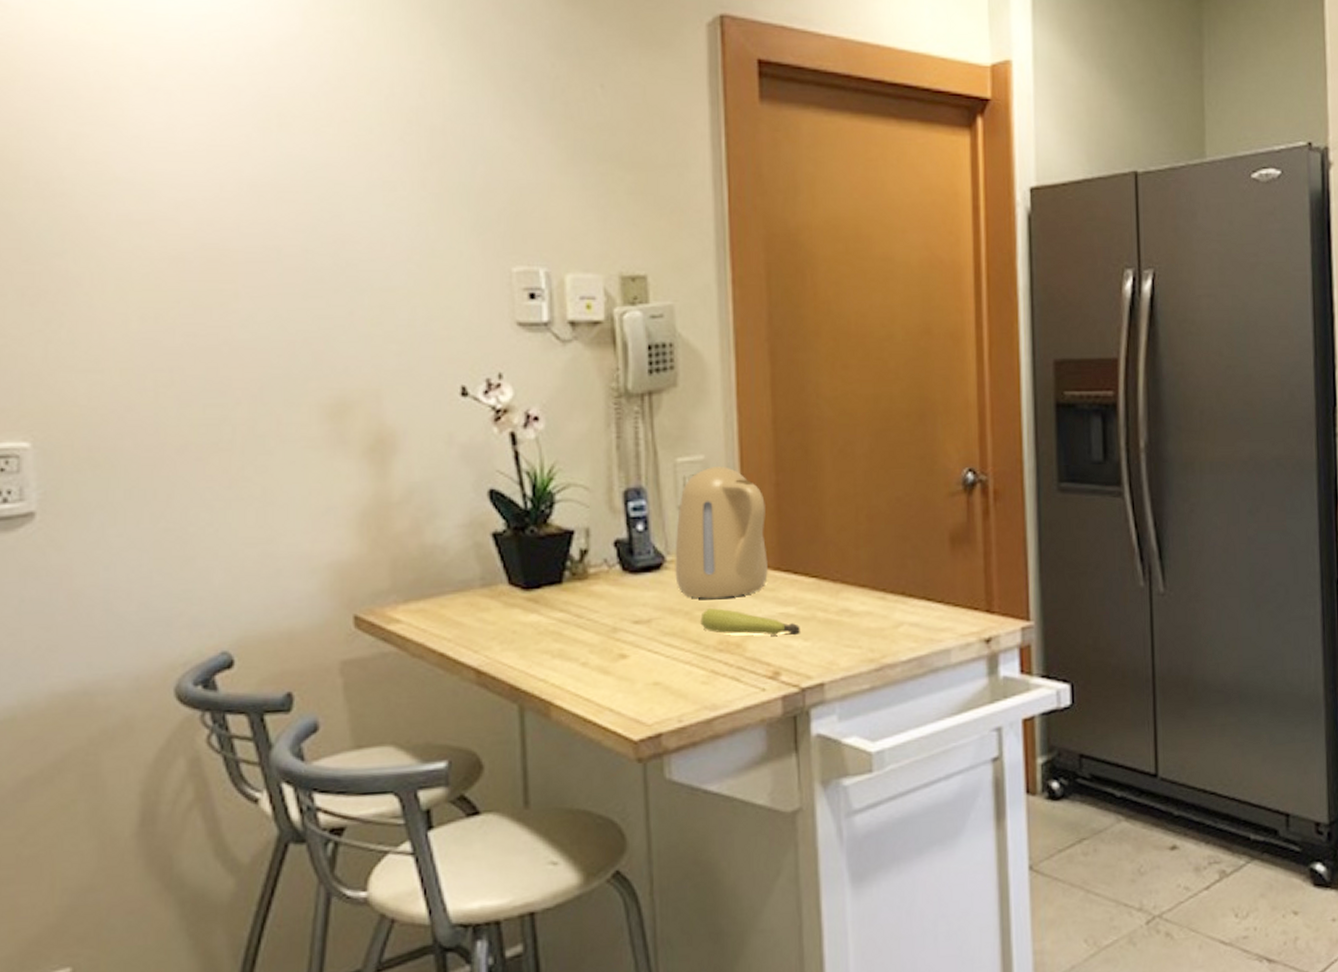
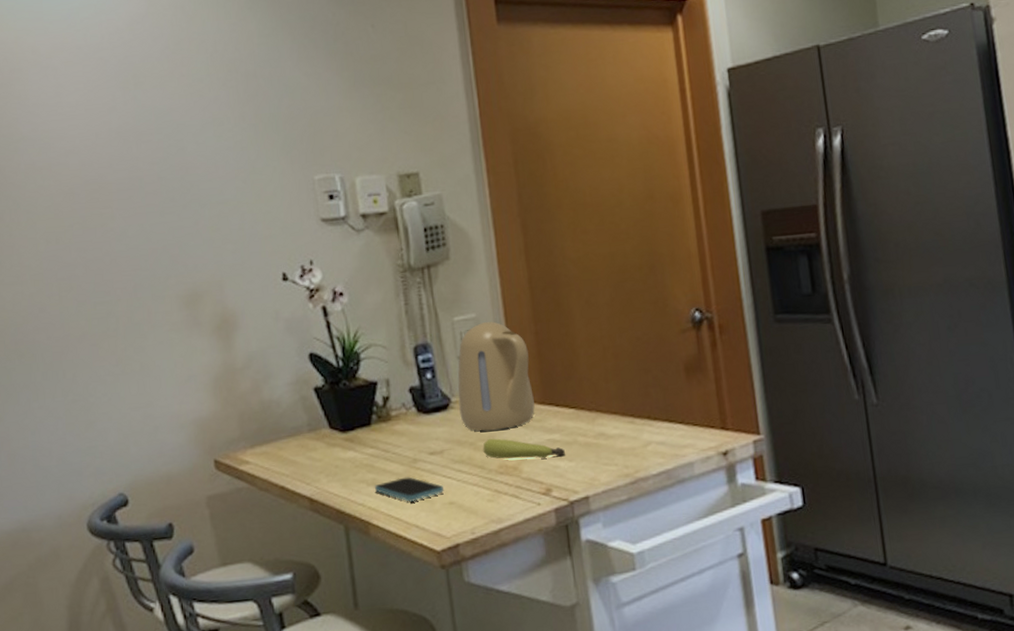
smartphone: none [562,649,647,680] -> present [375,477,444,502]

